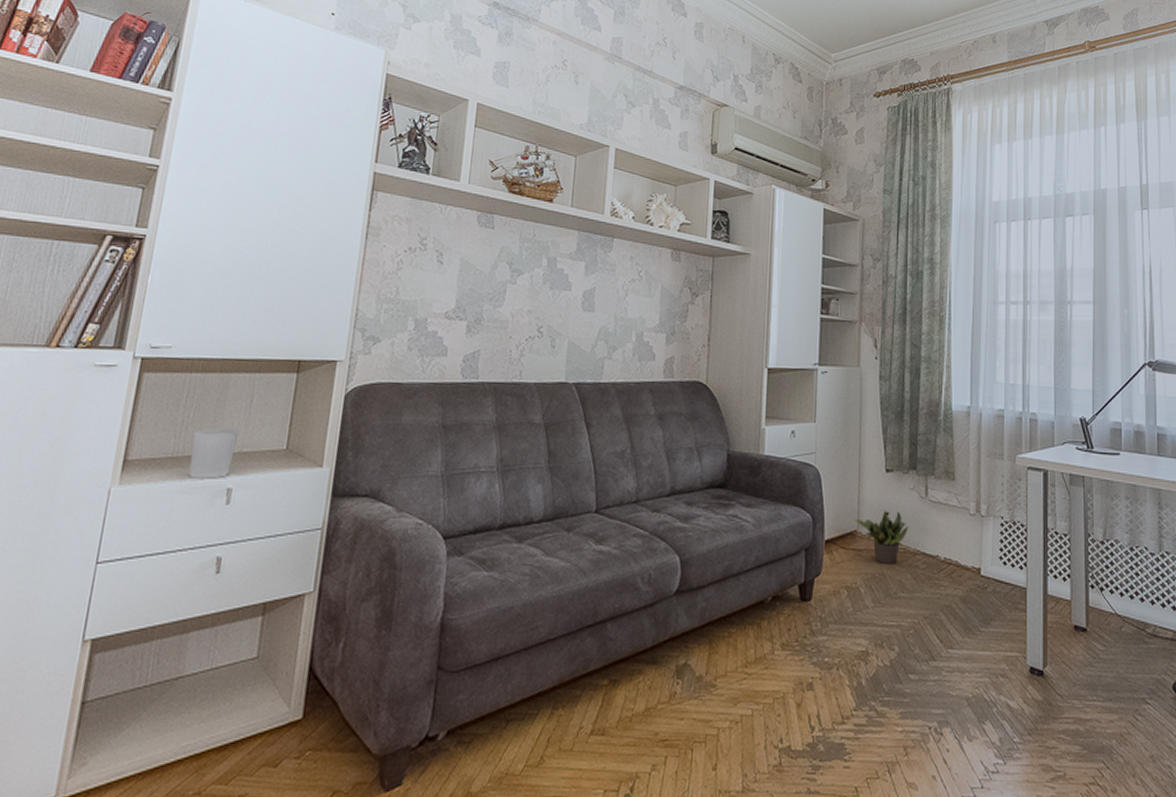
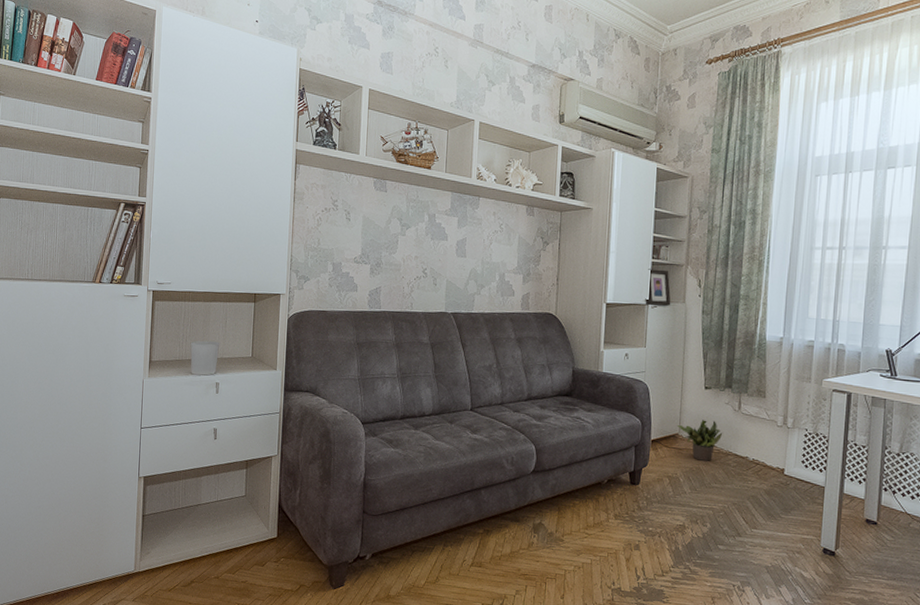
picture frame: none [813,326,844,372] -> present [645,269,671,307]

